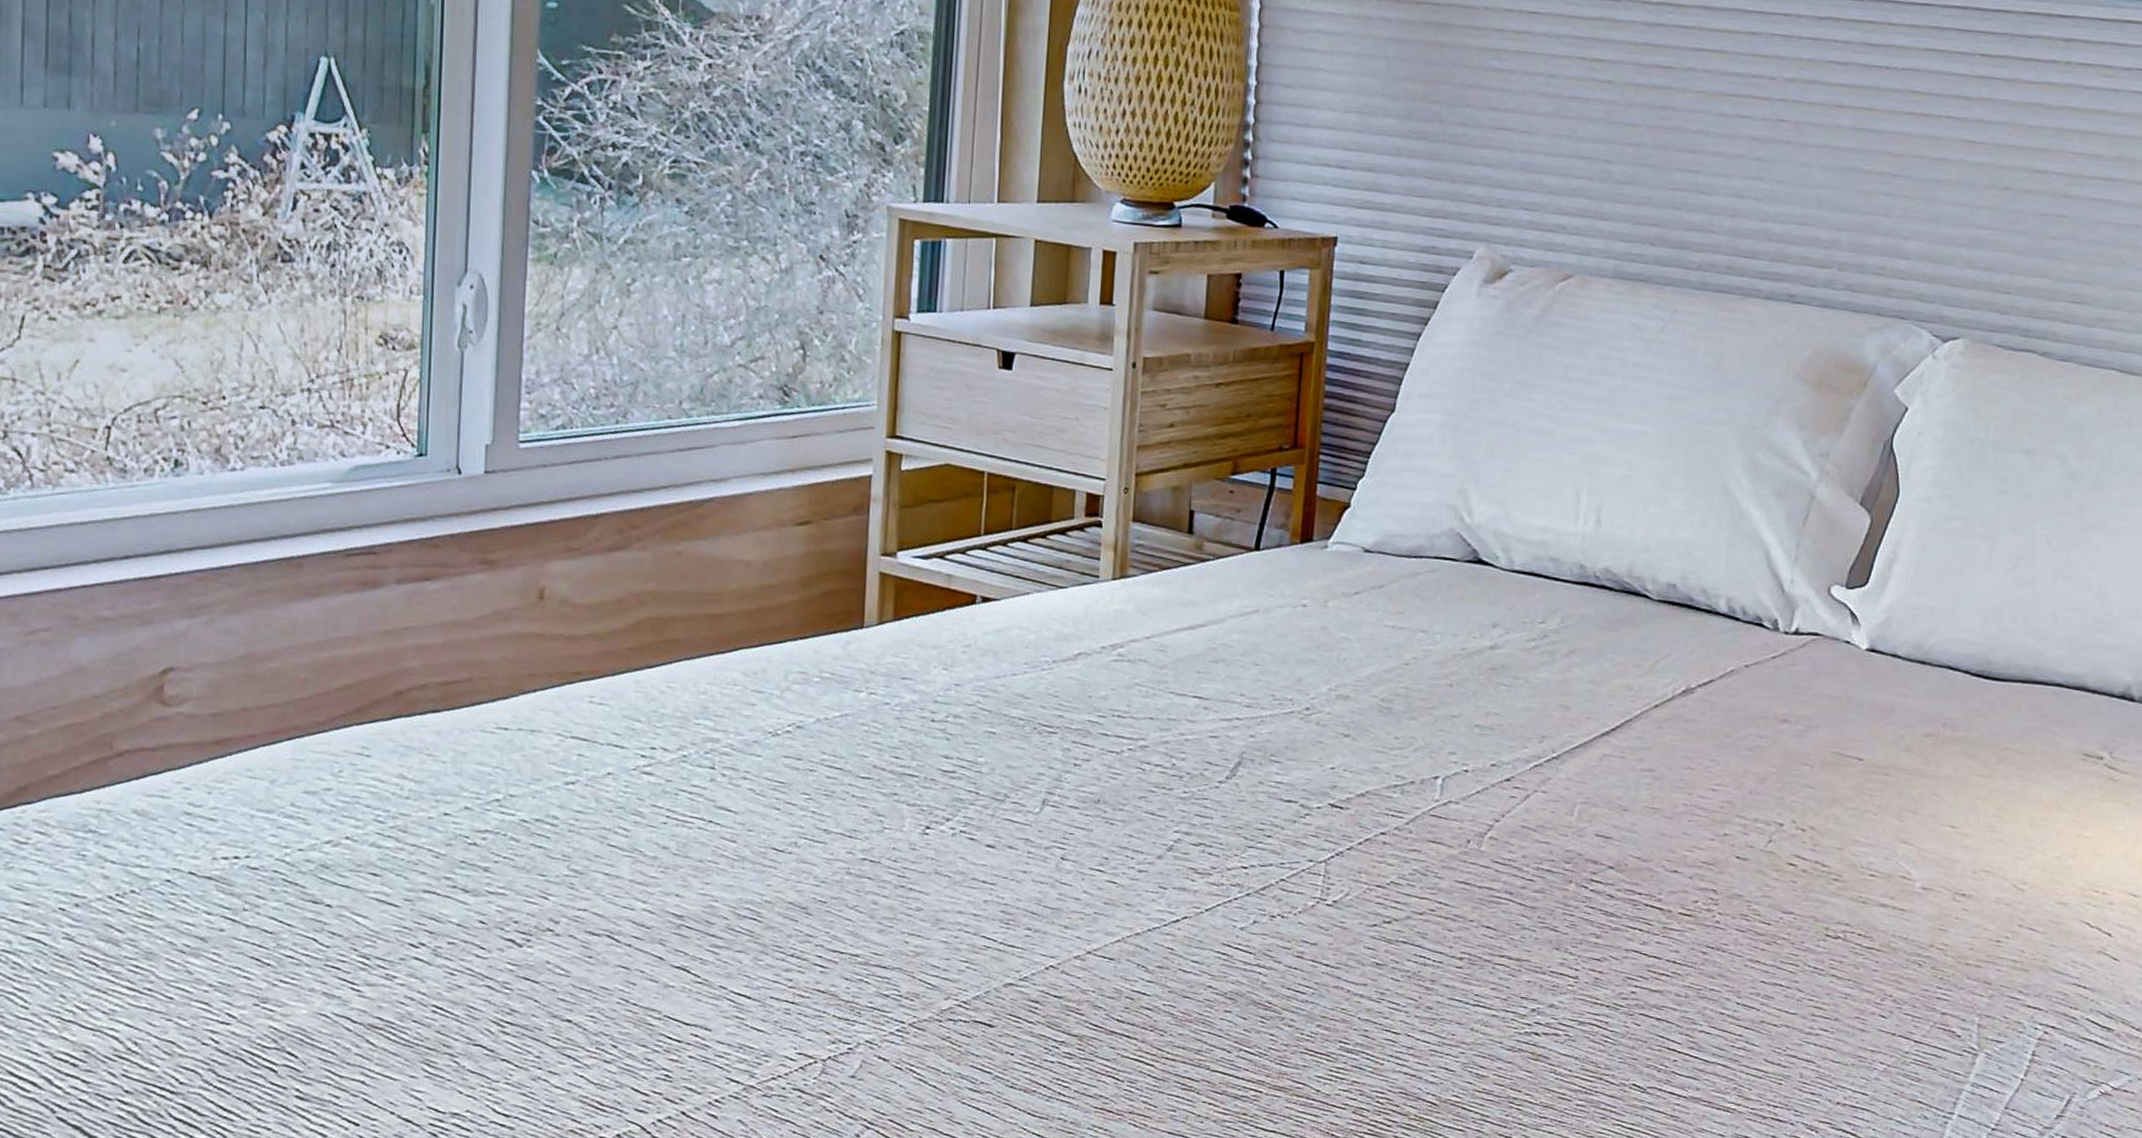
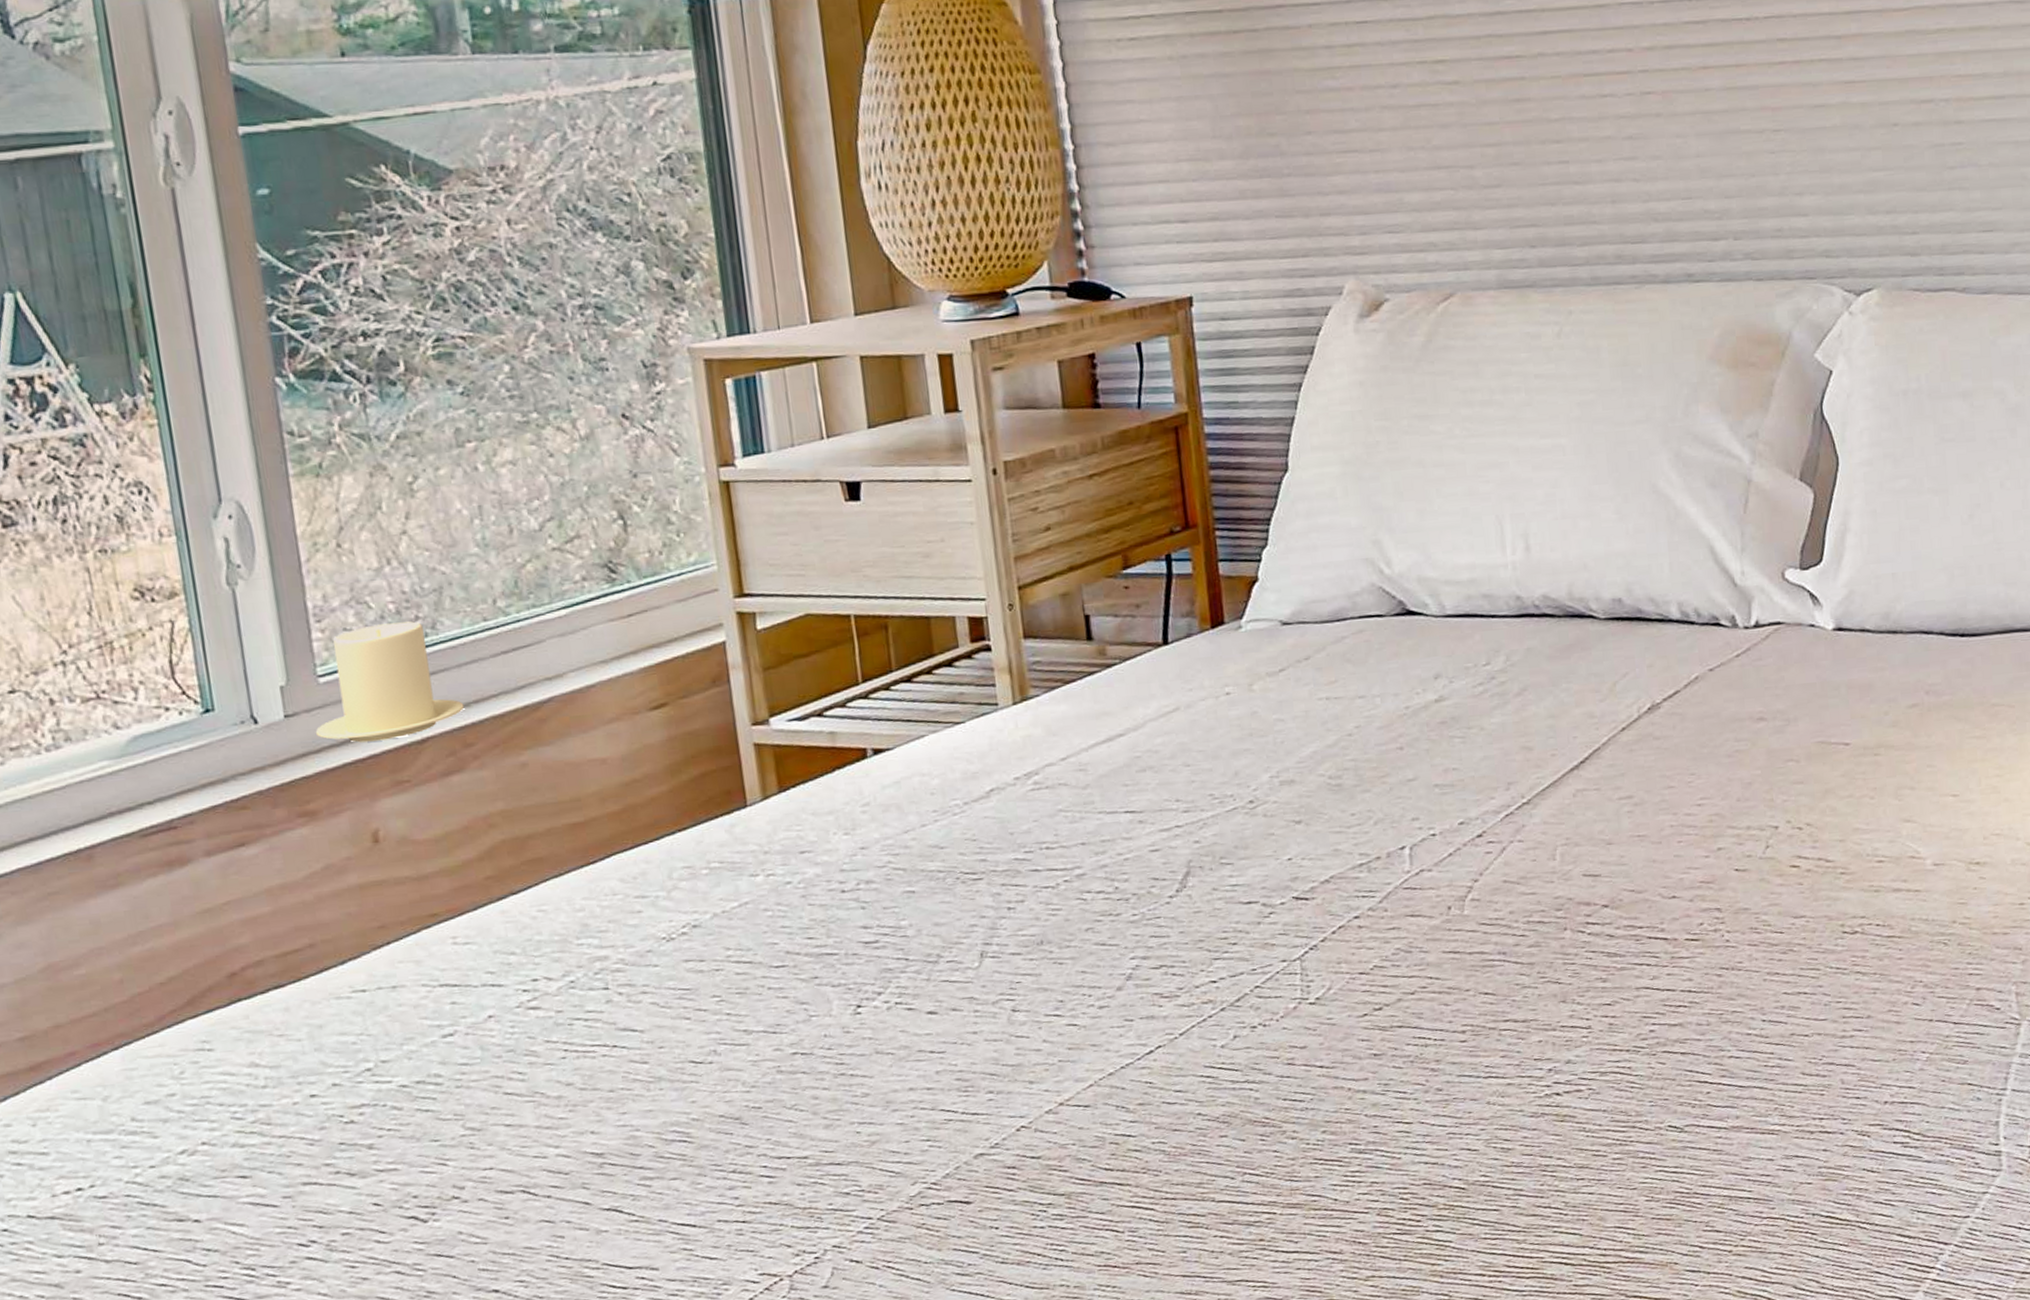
candle: none [508,405,638,510] -> present [315,621,465,743]

